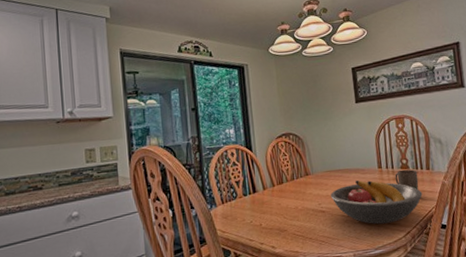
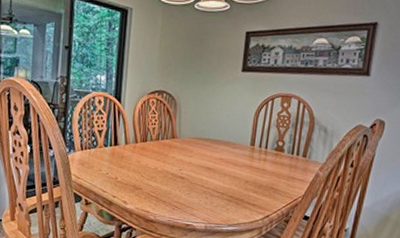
fruit bowl: present [331,180,423,224] -> none [194,152,292,203]
mug: present [395,169,419,190] -> none [266,151,292,175]

